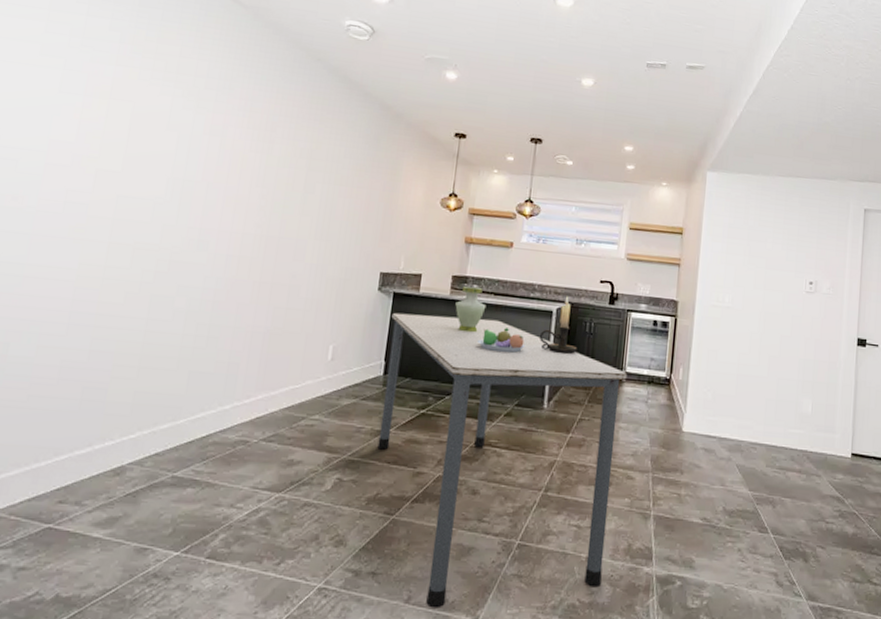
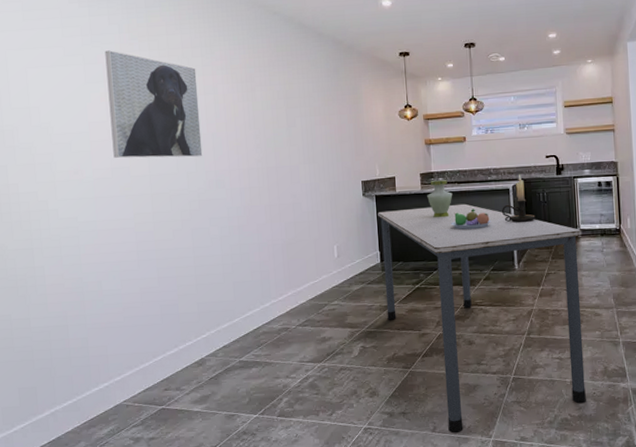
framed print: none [71,59,206,208] -> present [105,50,203,158]

